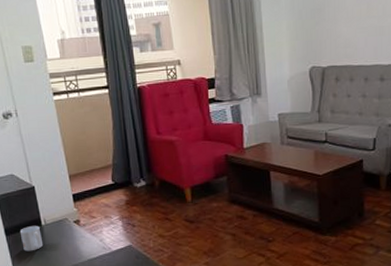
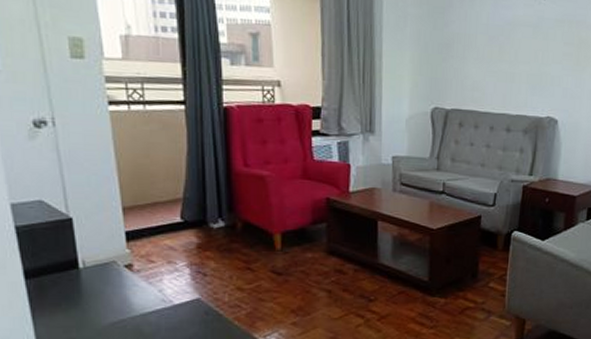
mug: present [19,225,44,252] -> none [46,267,79,301]

